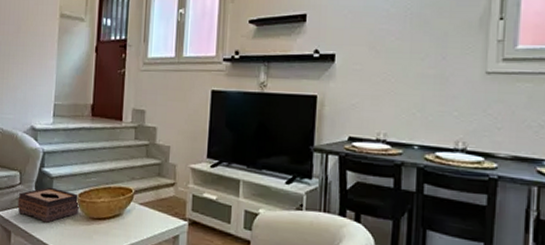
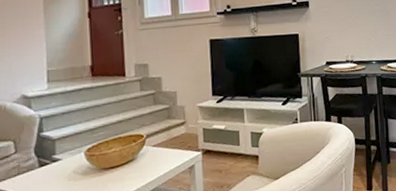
tissue box: present [17,187,80,223] -> none [14,149,90,184]

